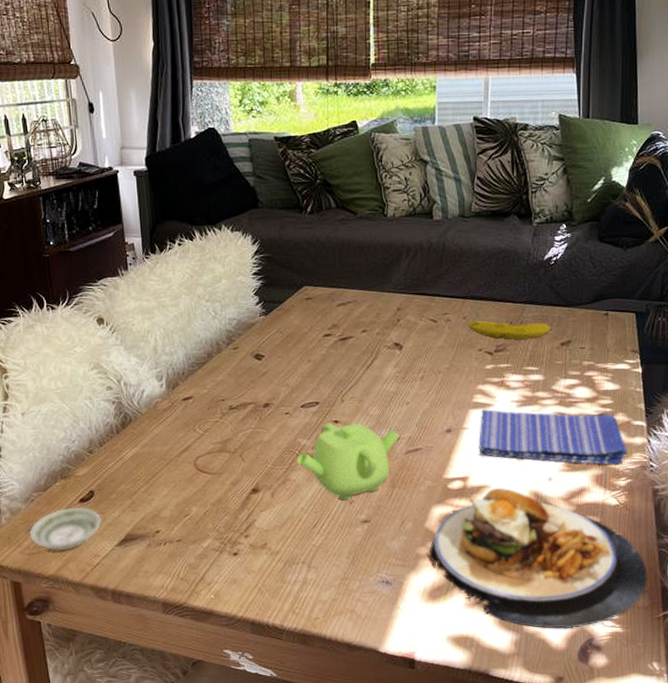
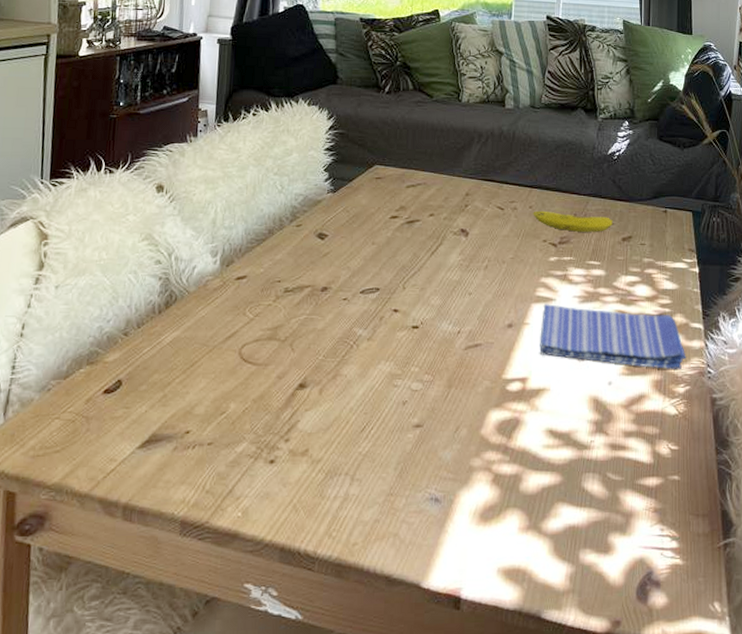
saucer: present [28,507,103,551] -> none [37,399,127,454]
teapot: present [297,423,401,500] -> none [350,312,461,400]
plate: present [429,487,648,629] -> none [482,391,707,560]

